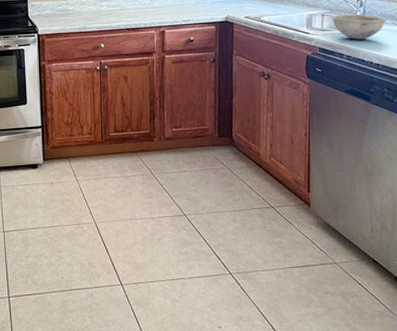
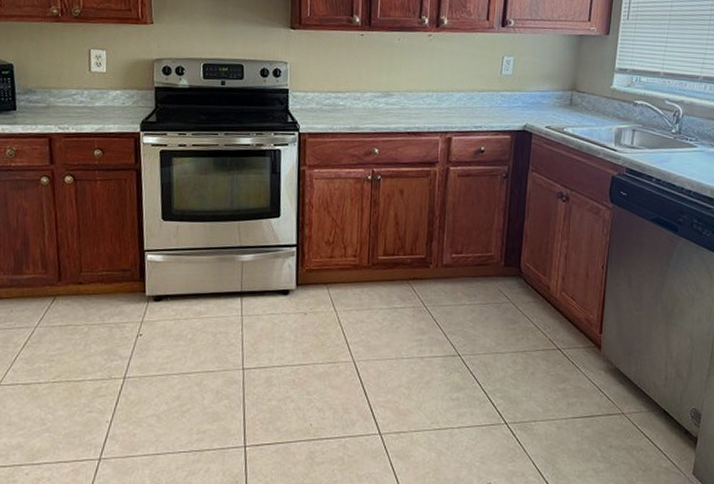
bowl: present [331,13,387,40] -> none [643,130,704,161]

